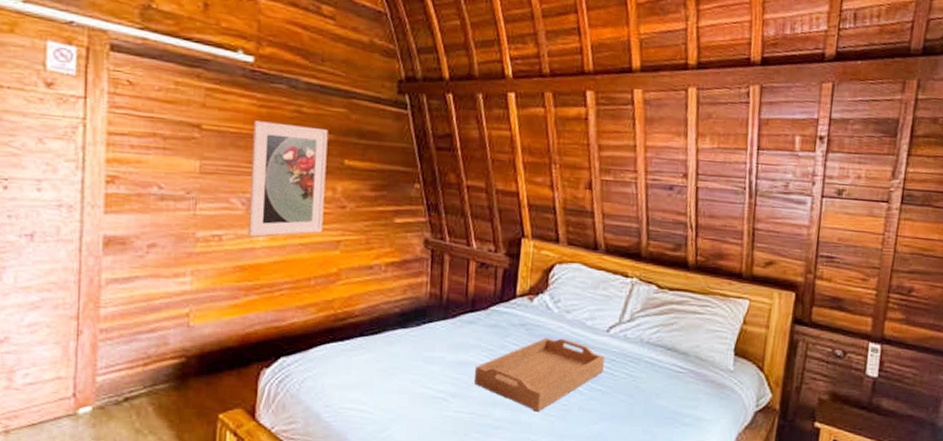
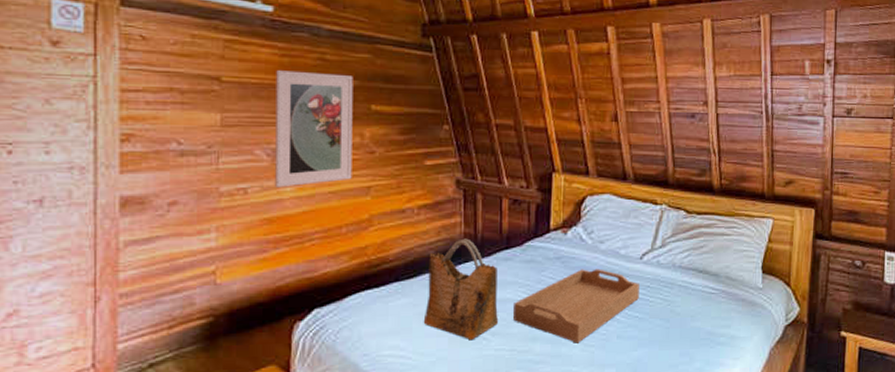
grocery bag: none [385,298,461,401] -> present [423,238,498,341]

